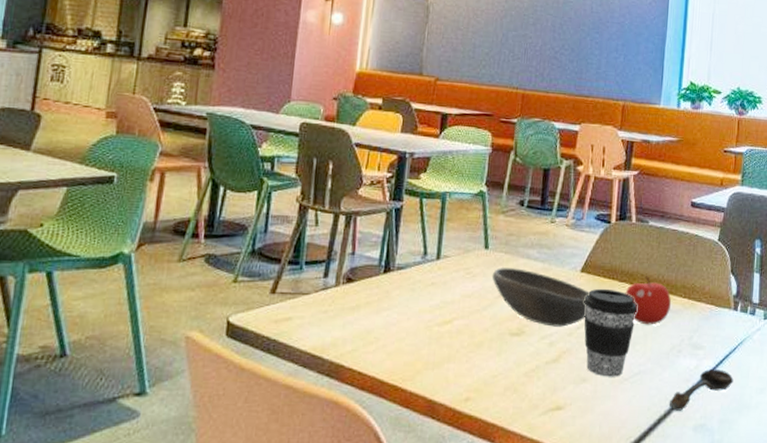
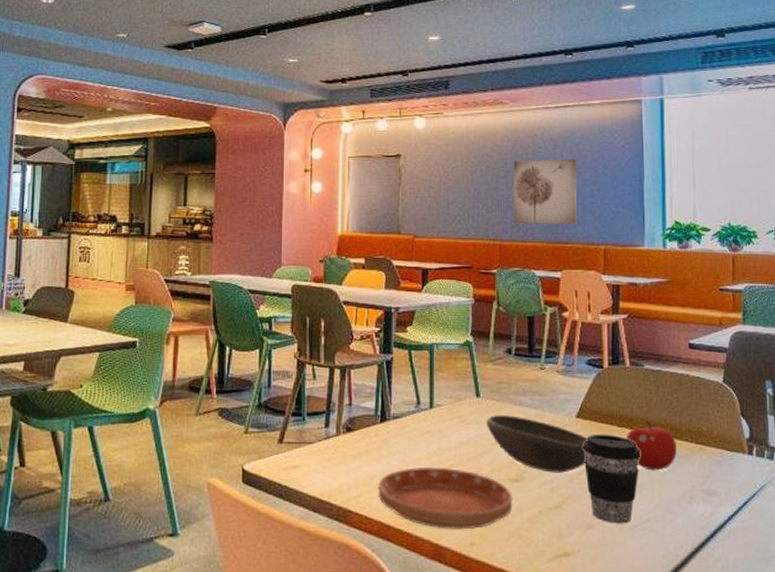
saucer: none [374,320,512,385] -> present [378,467,513,530]
wall art: none [537,9,605,79] -> present [513,159,577,225]
spoon: present [668,369,734,411] -> none [685,517,756,560]

